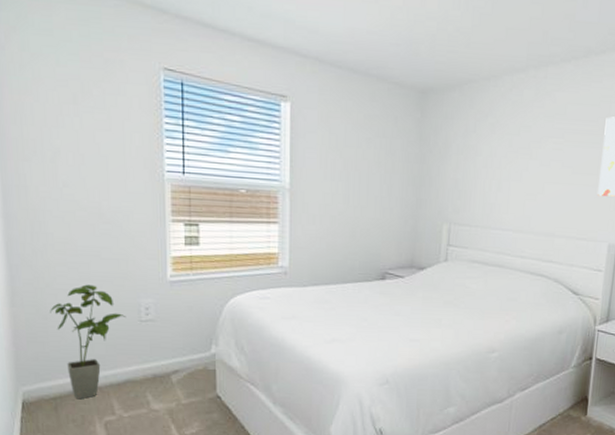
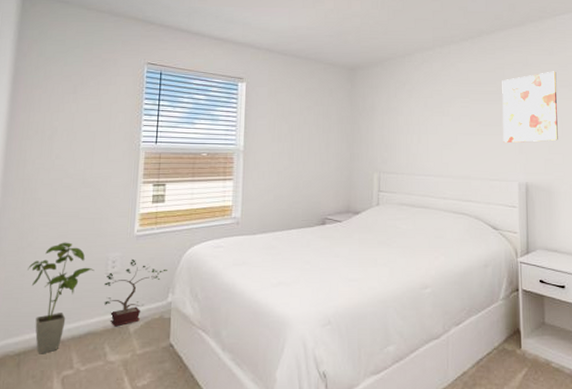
potted plant: none [139,306,208,376] -> present [103,258,167,327]

